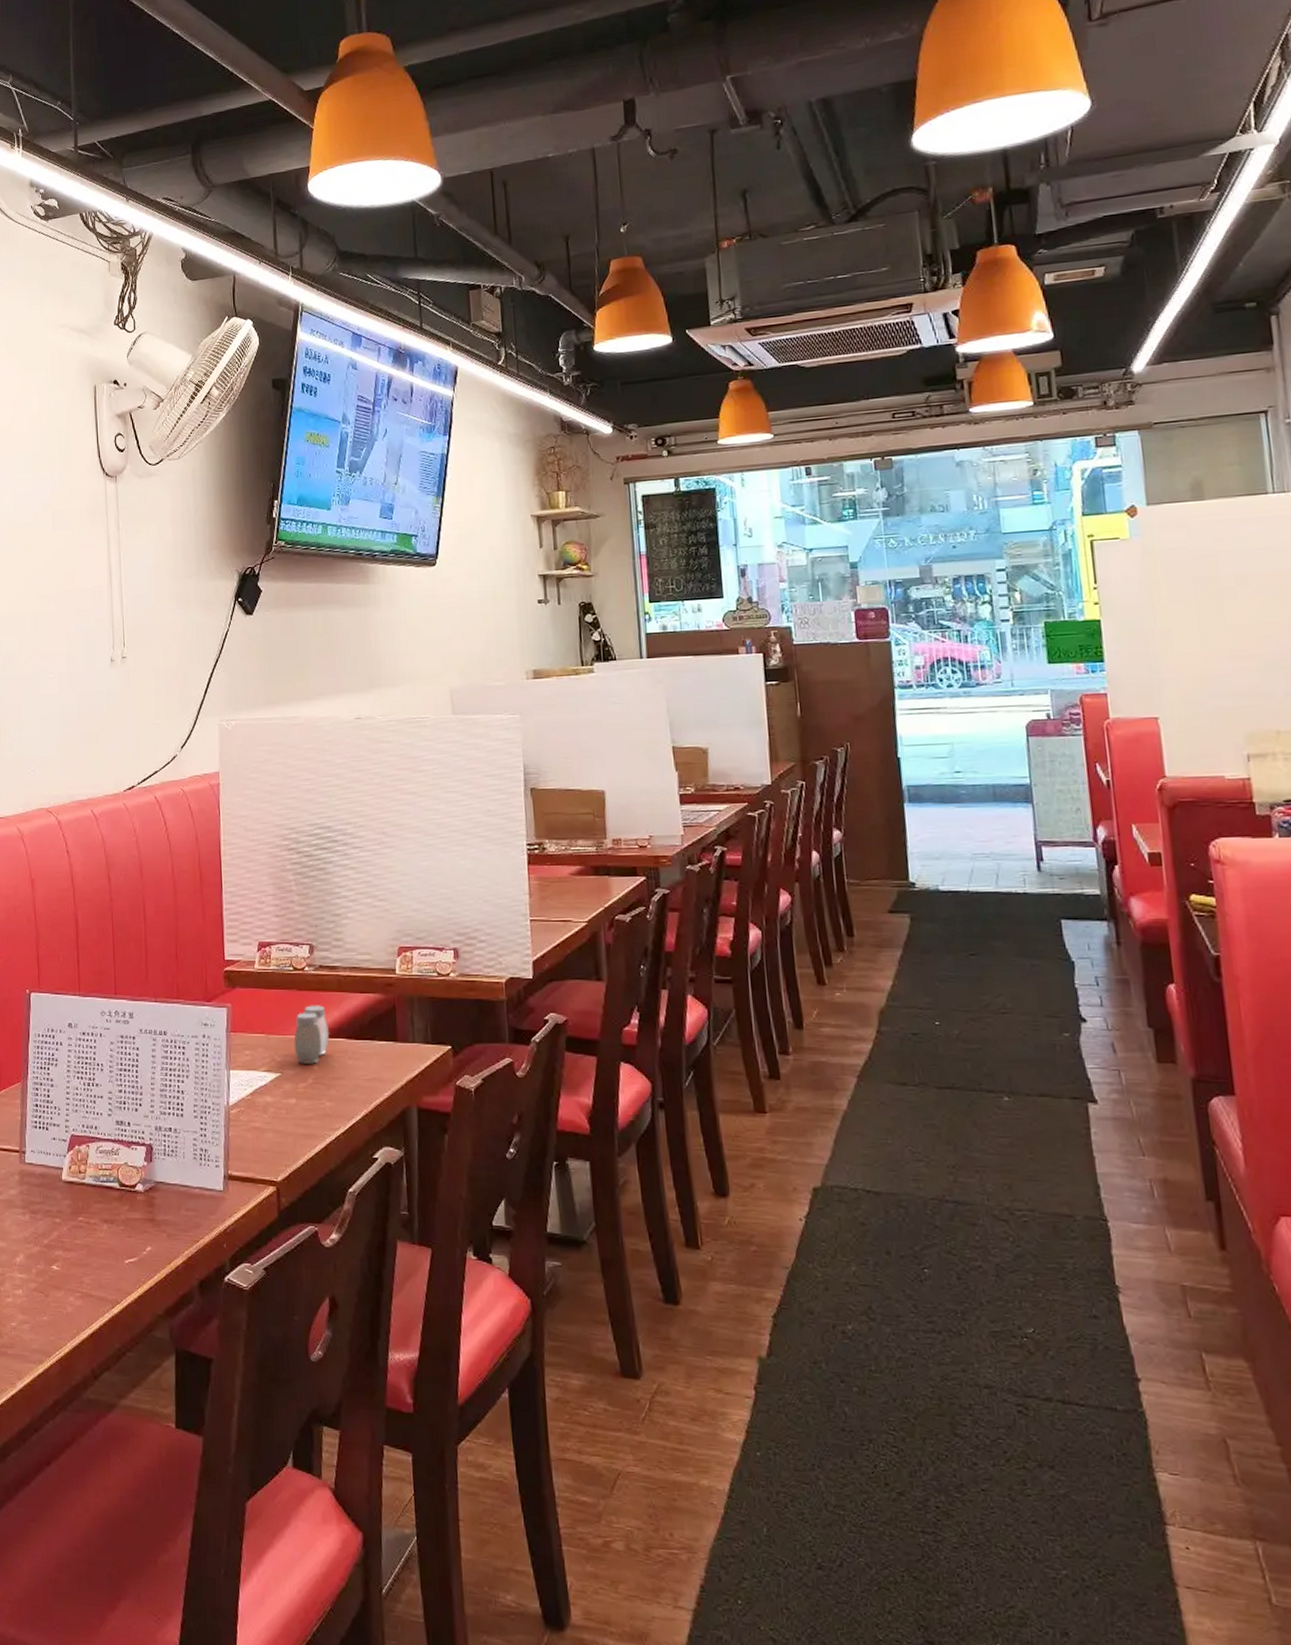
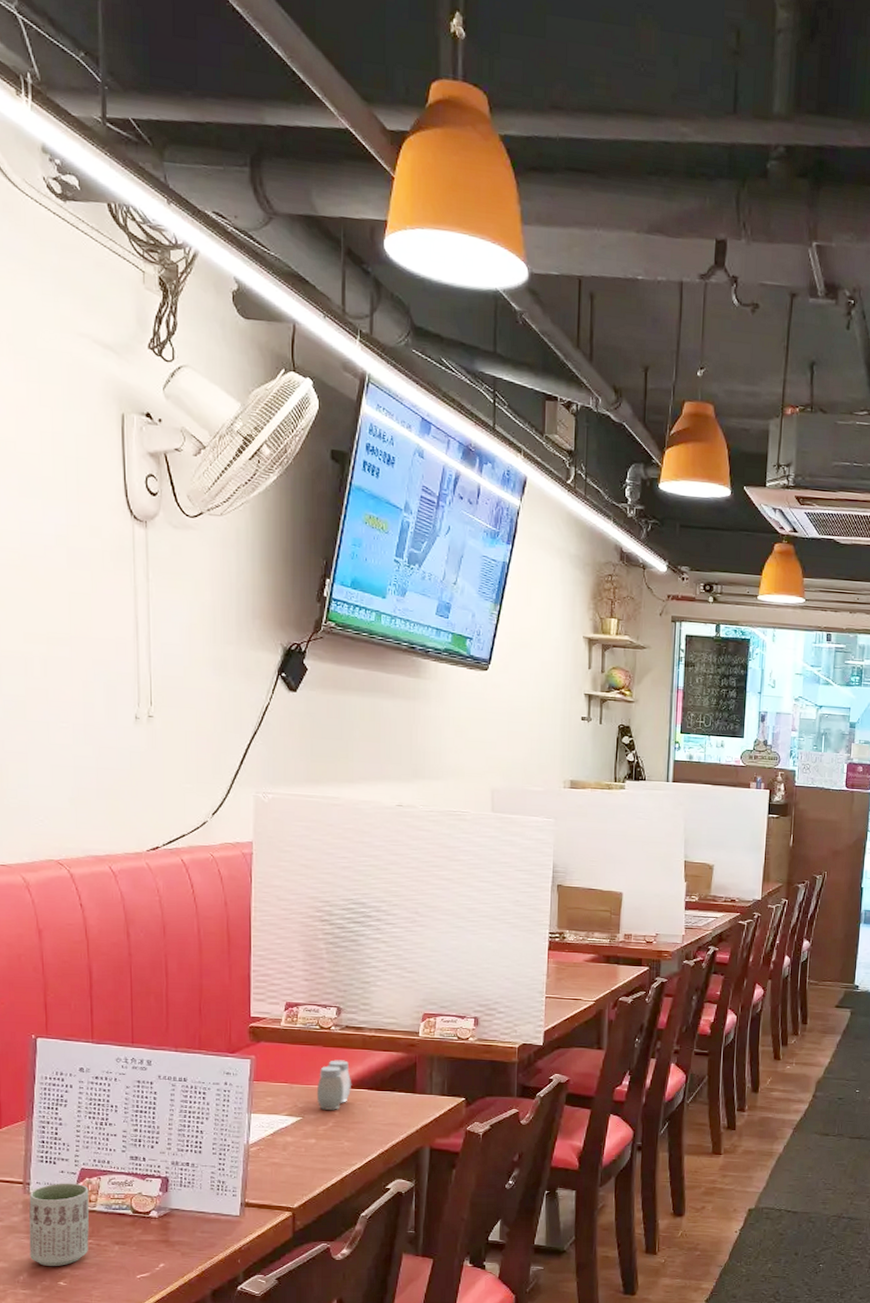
cup: none [24,1151,80,1247] -> present [28,1183,90,1266]

